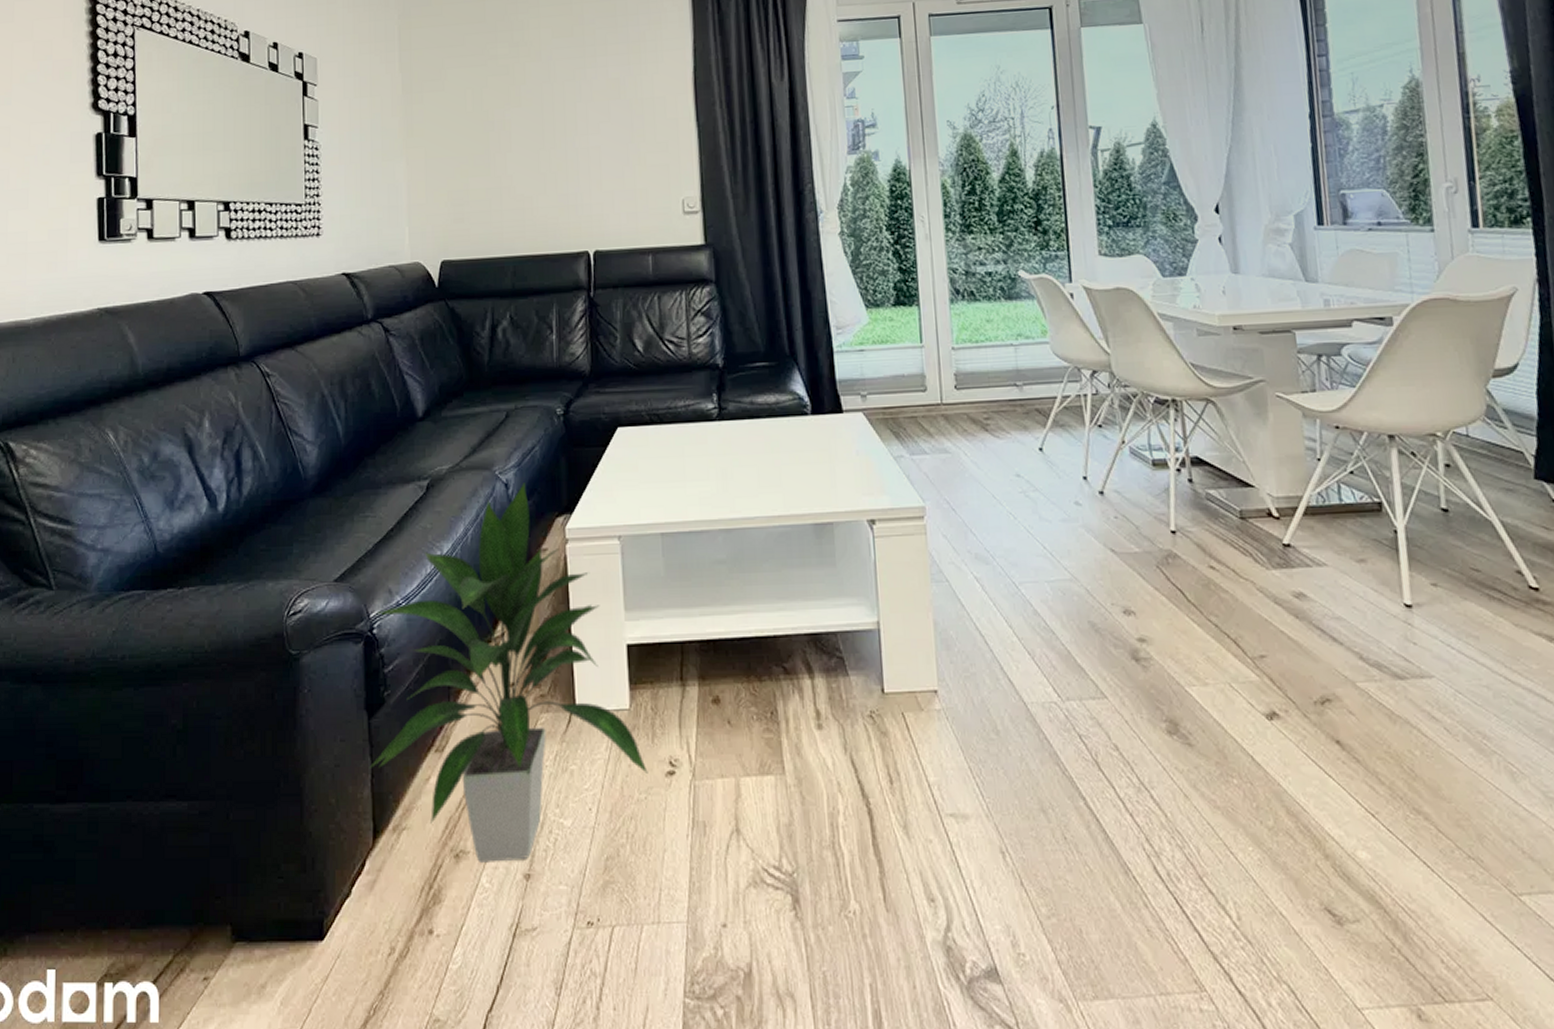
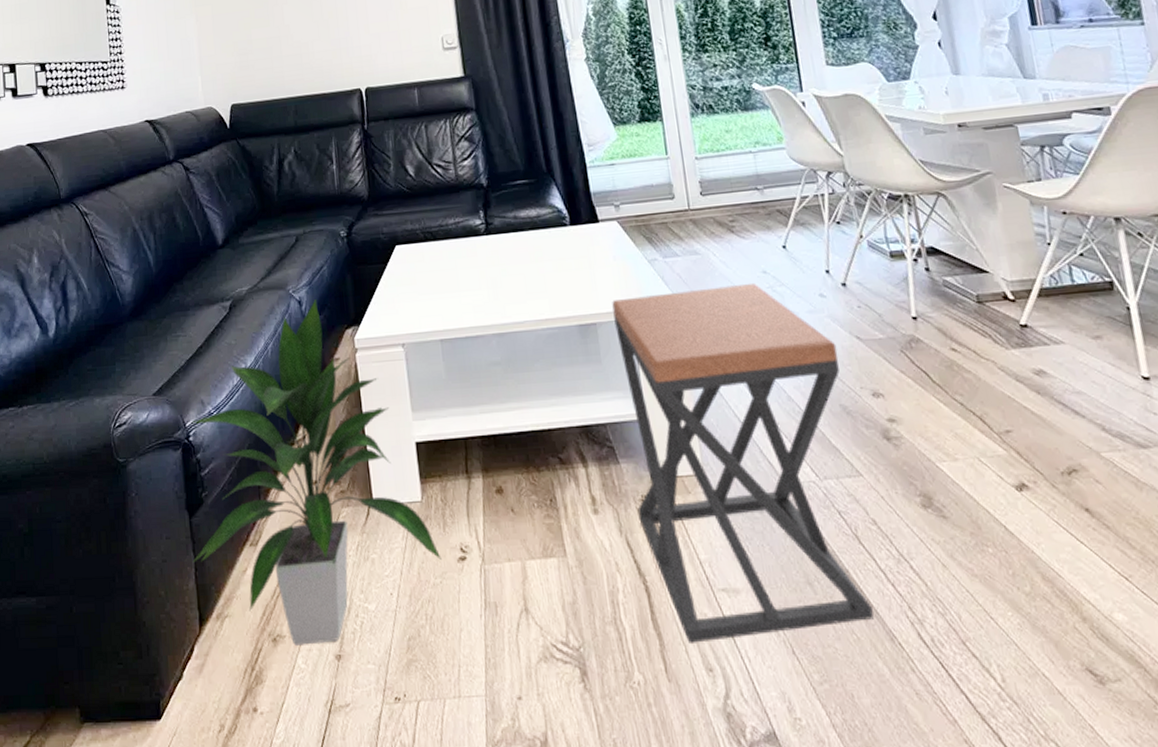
stool: none [851,486,1109,871] -> present [612,282,874,643]

